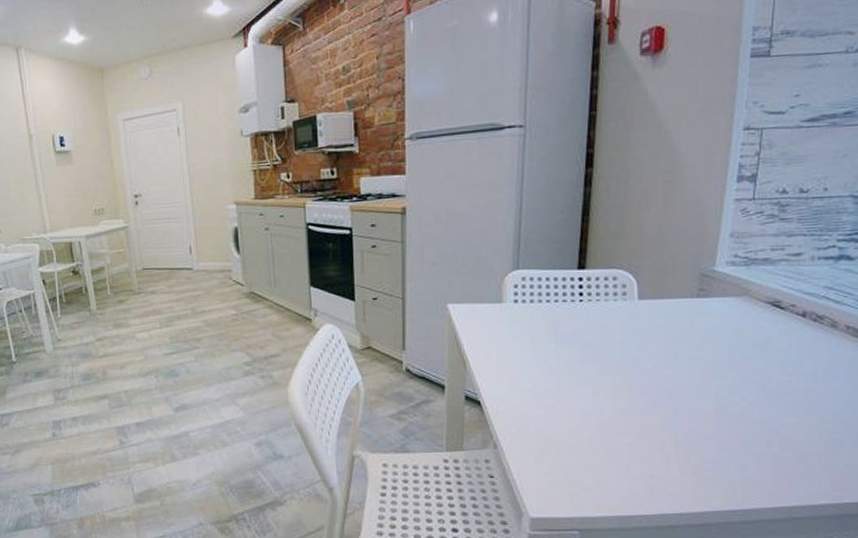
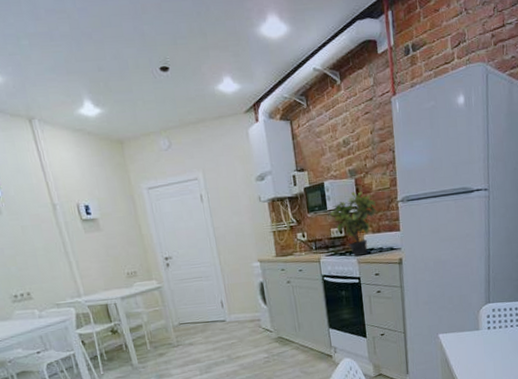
potted plant: none [321,126,379,204] -> present [330,191,377,257]

